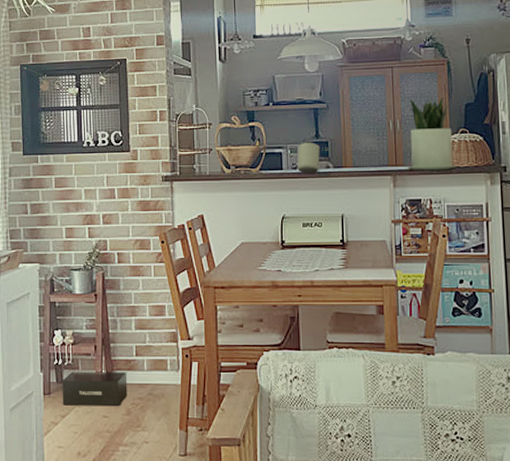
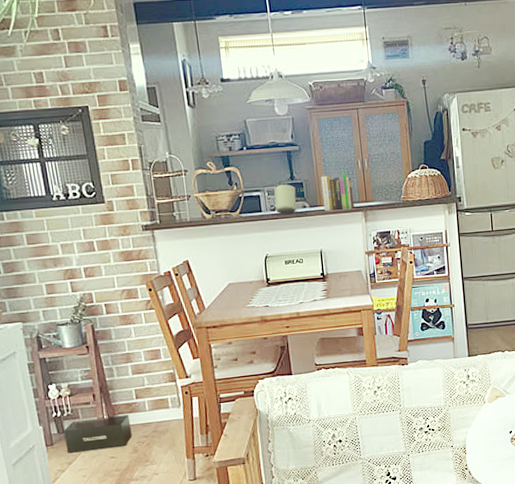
books: none [348,134,383,174] -> present [321,173,355,212]
planter: present [407,97,457,171] -> none [375,136,420,206]

